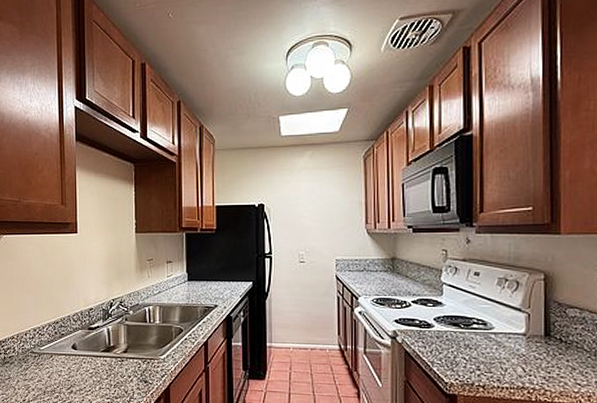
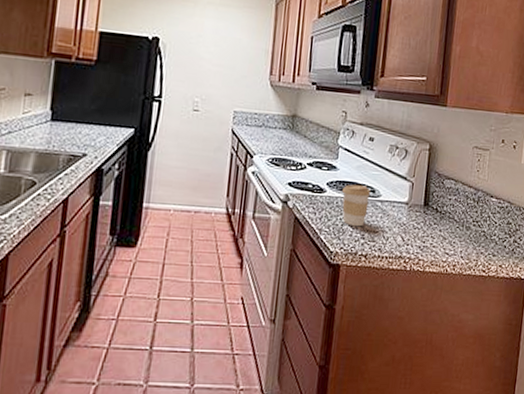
coffee cup: none [451,318,483,359] -> present [342,184,371,227]

